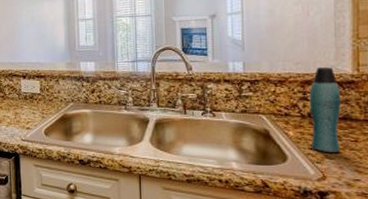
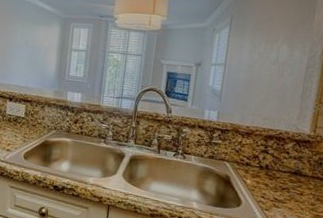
bottle: present [309,66,341,152] -> none [263,124,297,202]

